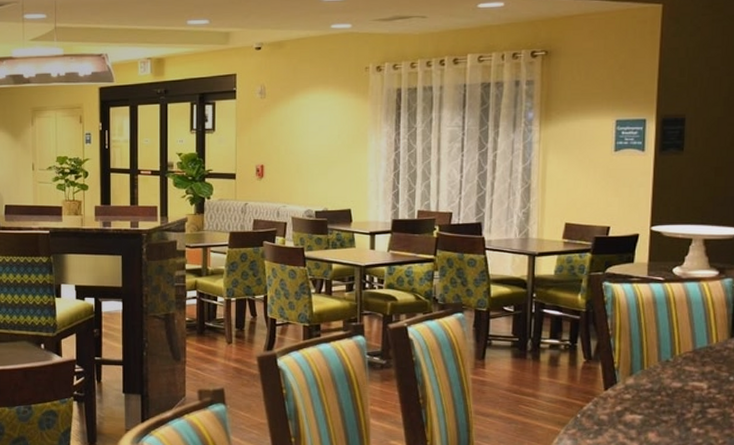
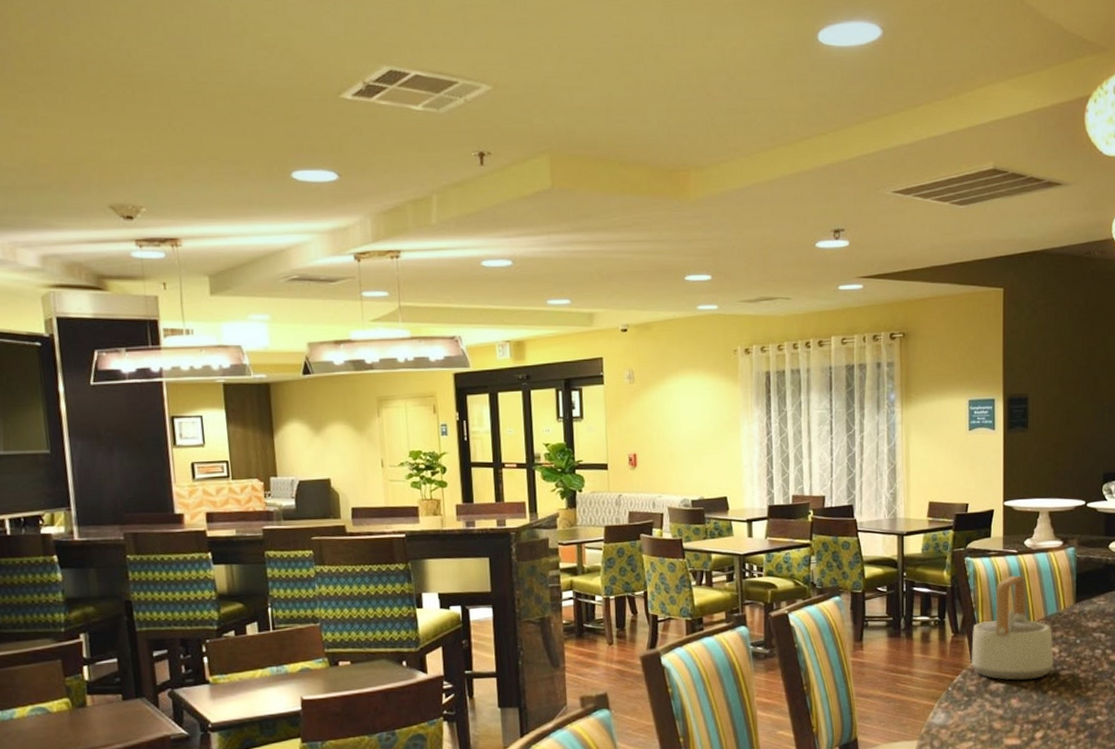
teapot: none [604,304,702,415] -> present [971,575,1054,681]

